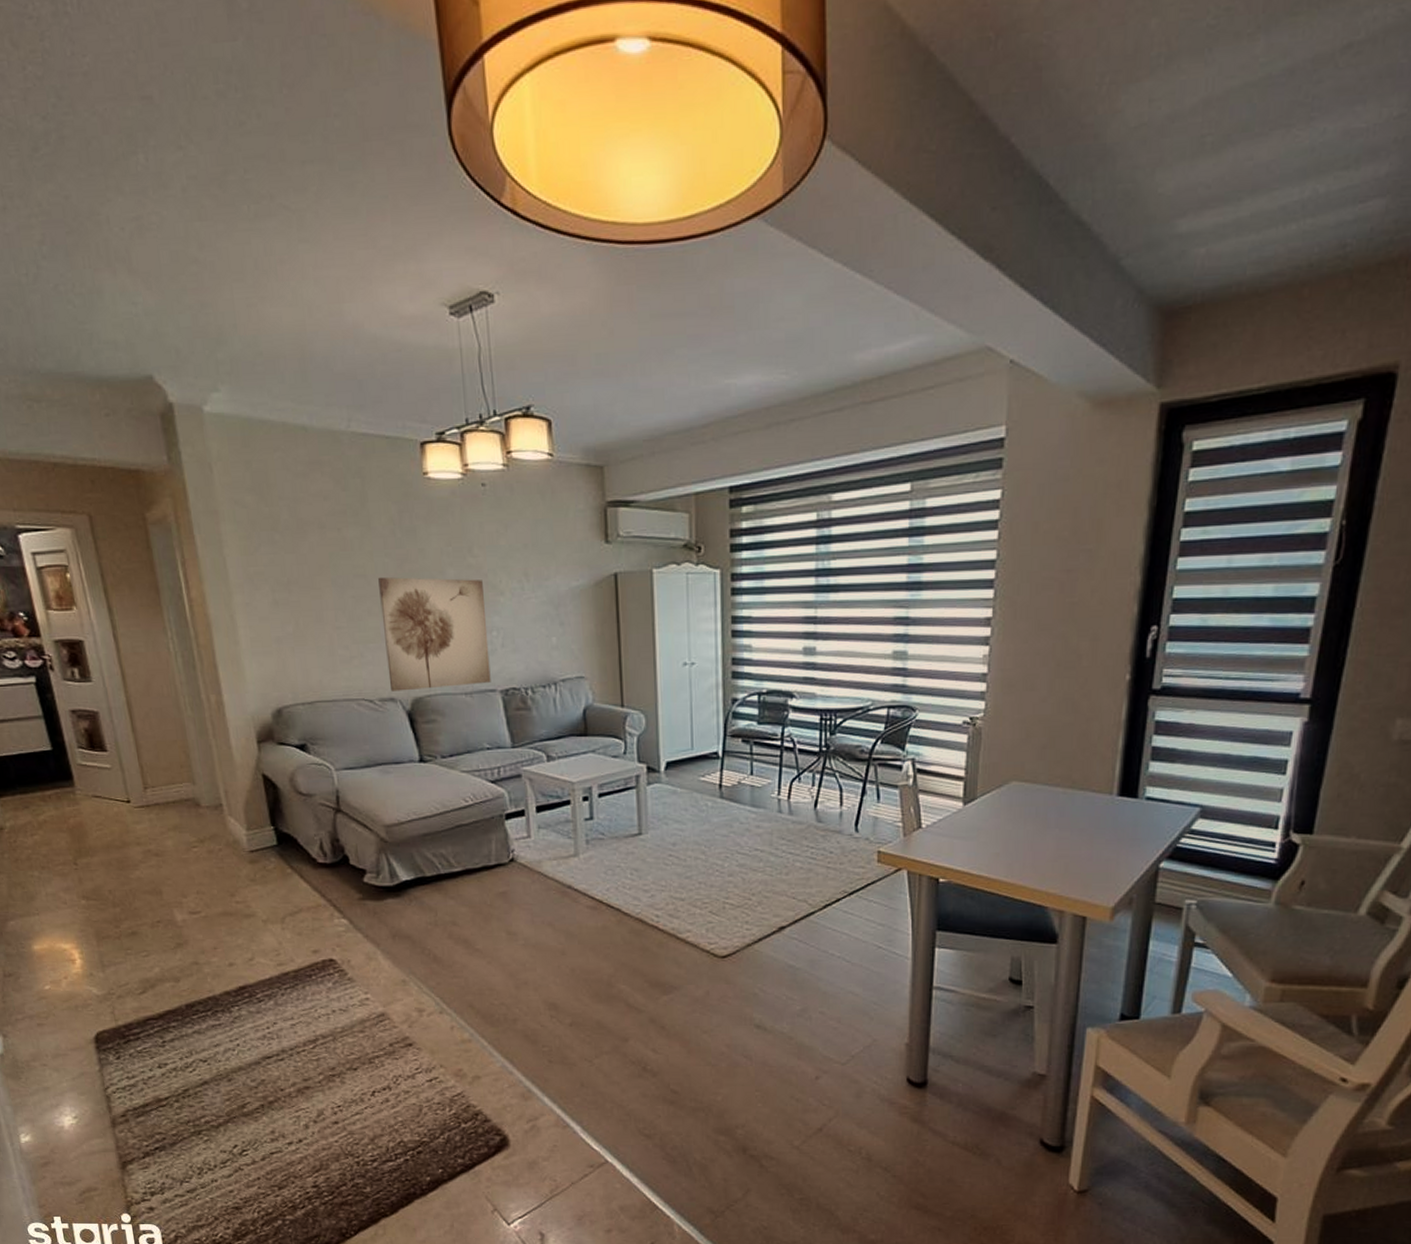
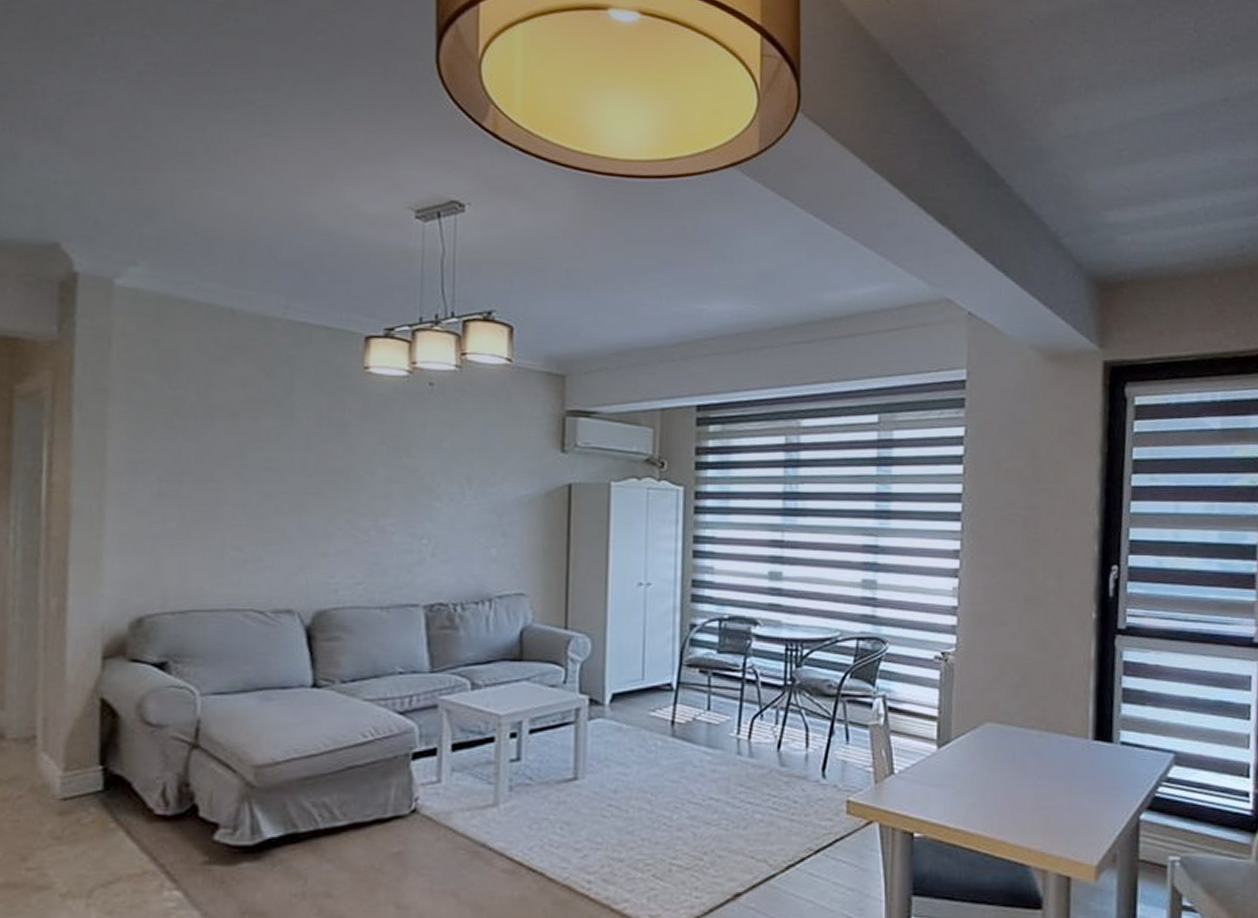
wall art: present [378,577,491,692] -> none [288,472,418,602]

